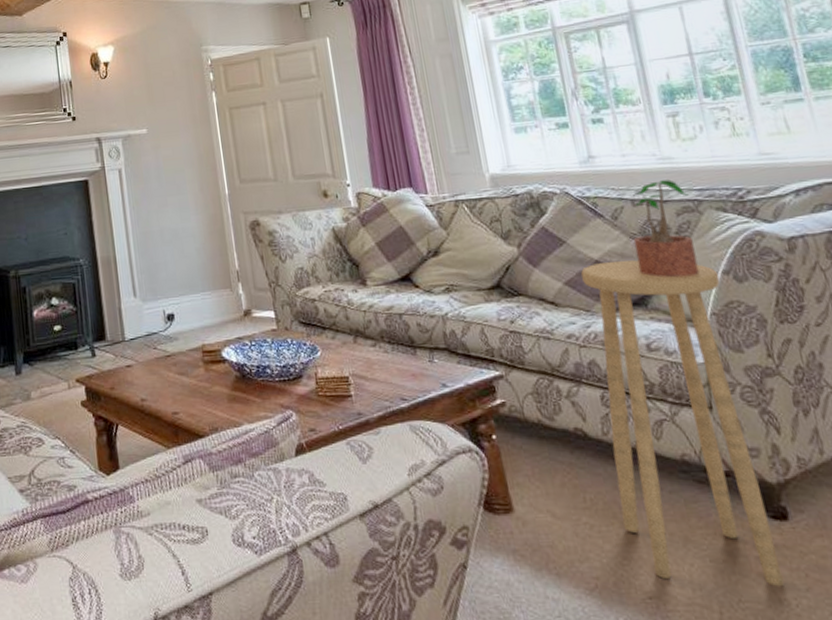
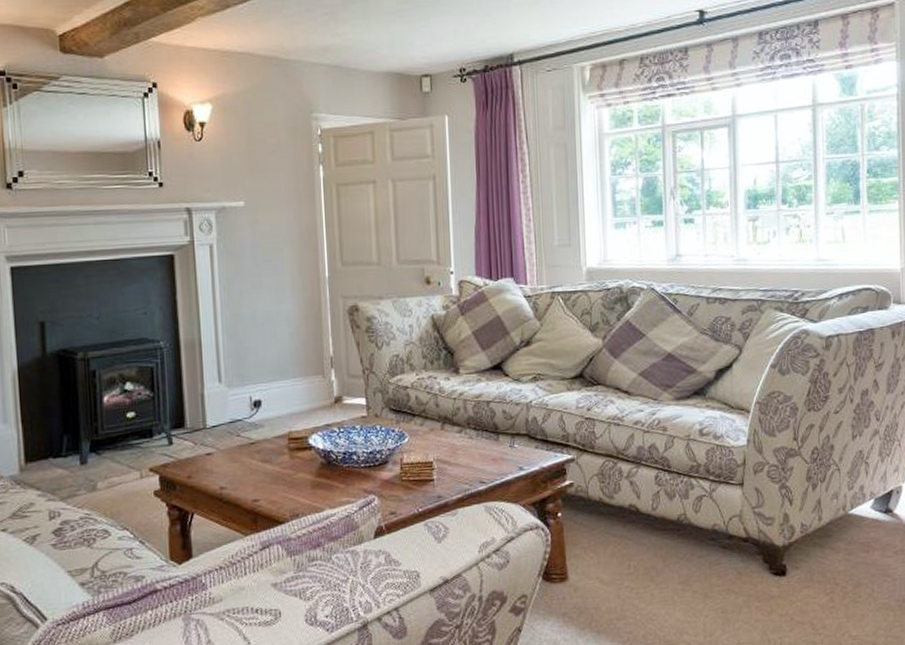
stool: present [581,260,784,587] -> none [655,353,774,630]
potted plant: present [633,179,699,278] -> none [703,280,755,370]

